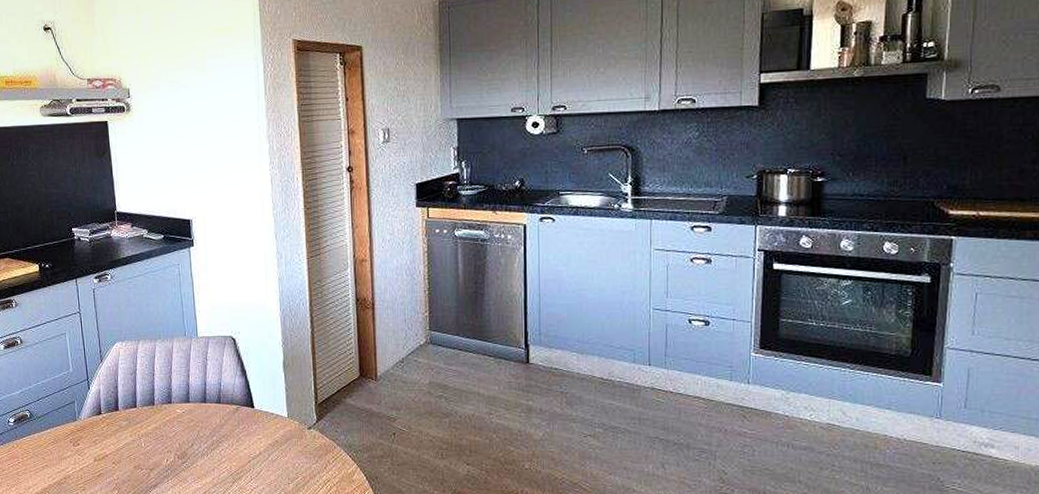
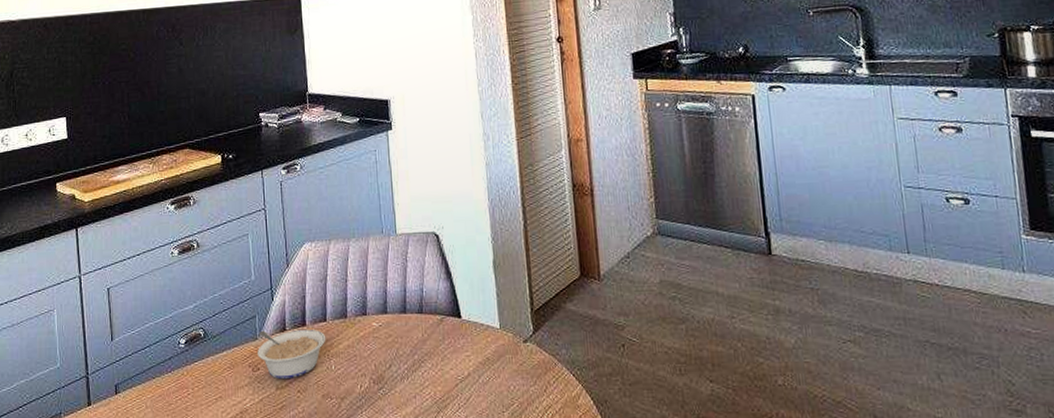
legume: none [77,413,137,453] -> present [258,329,326,380]

